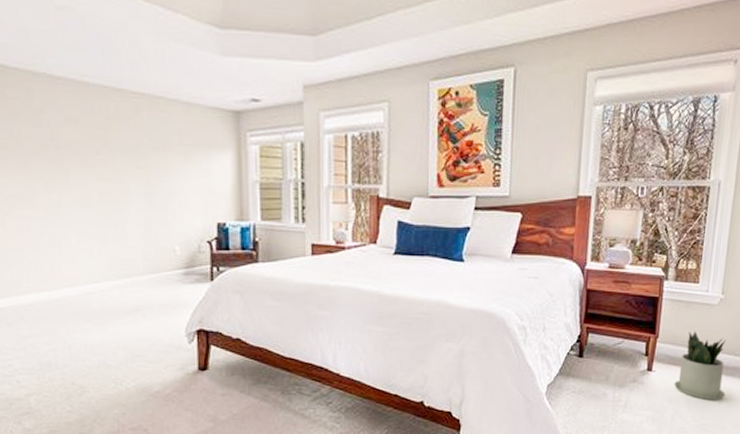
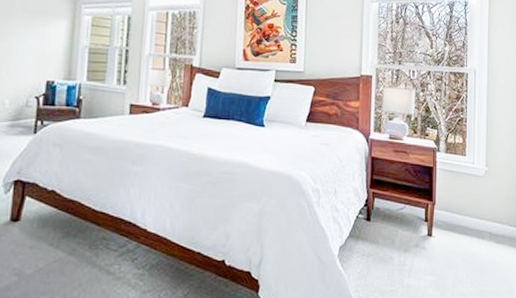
planter: present [674,331,726,400] -> none [452,199,498,267]

